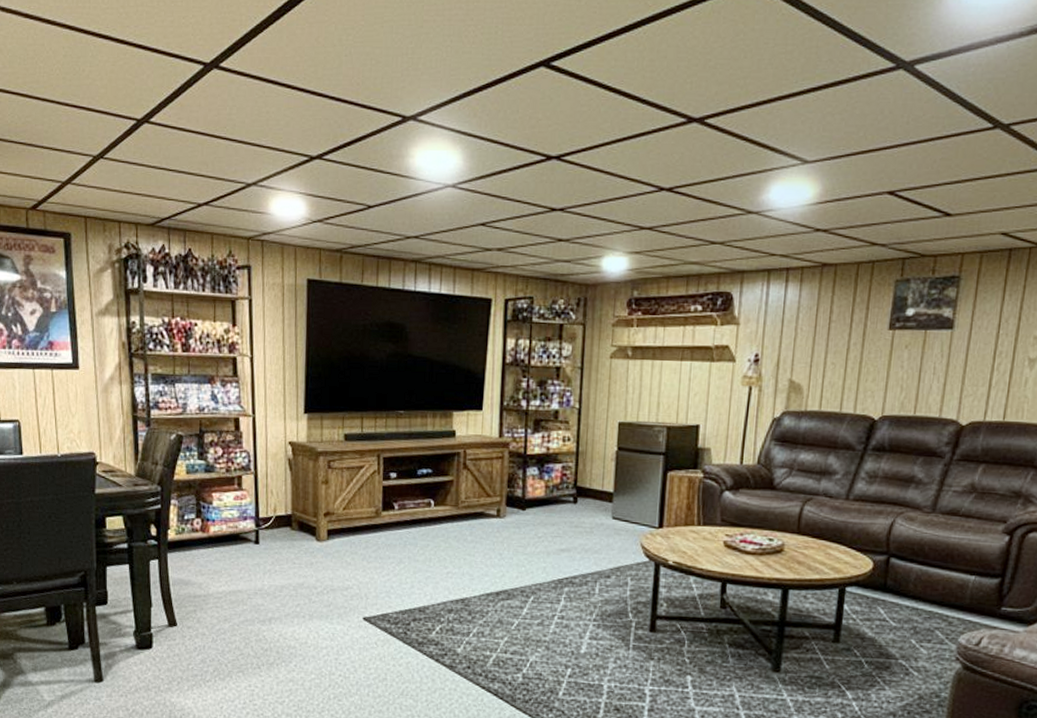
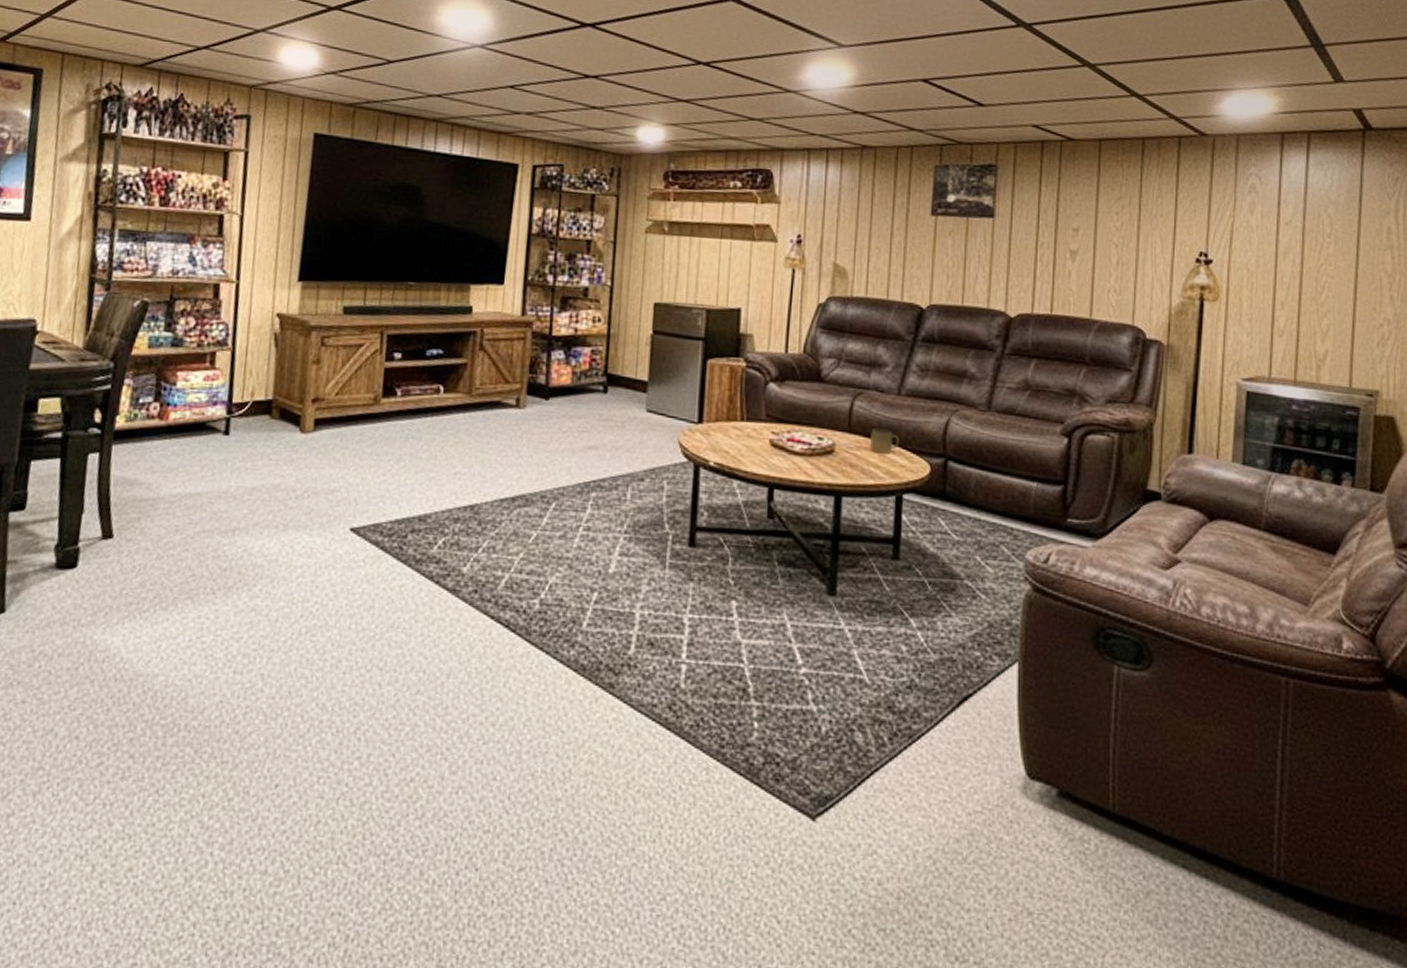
mug: none [817,529,846,554] -> present [870,427,900,455]

